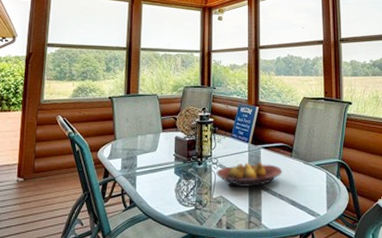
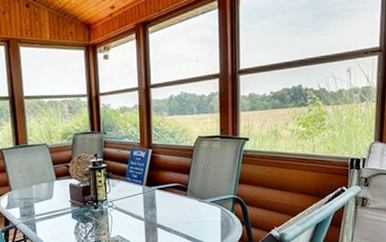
fruit bowl: present [216,162,283,188] -> none [112,202,178,228]

